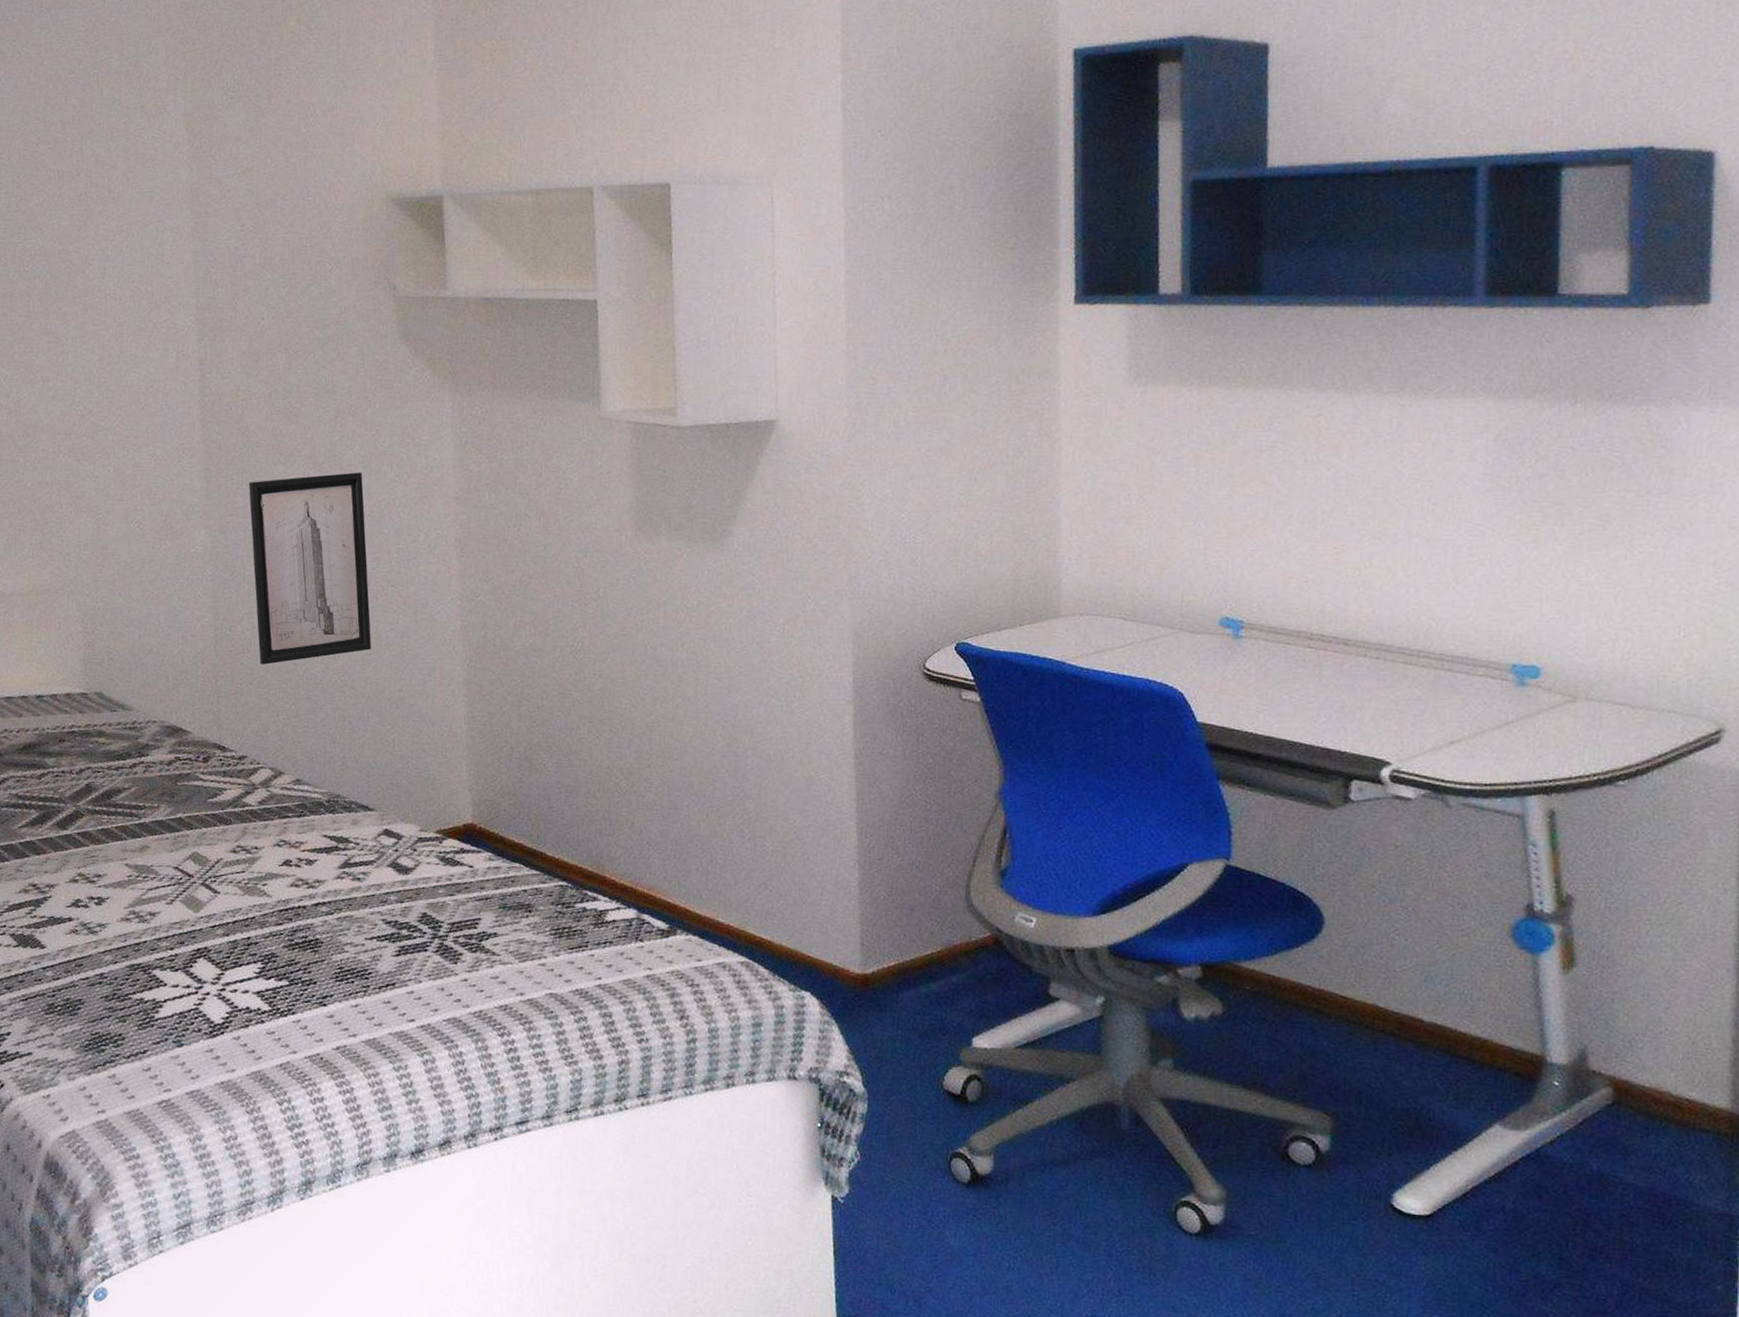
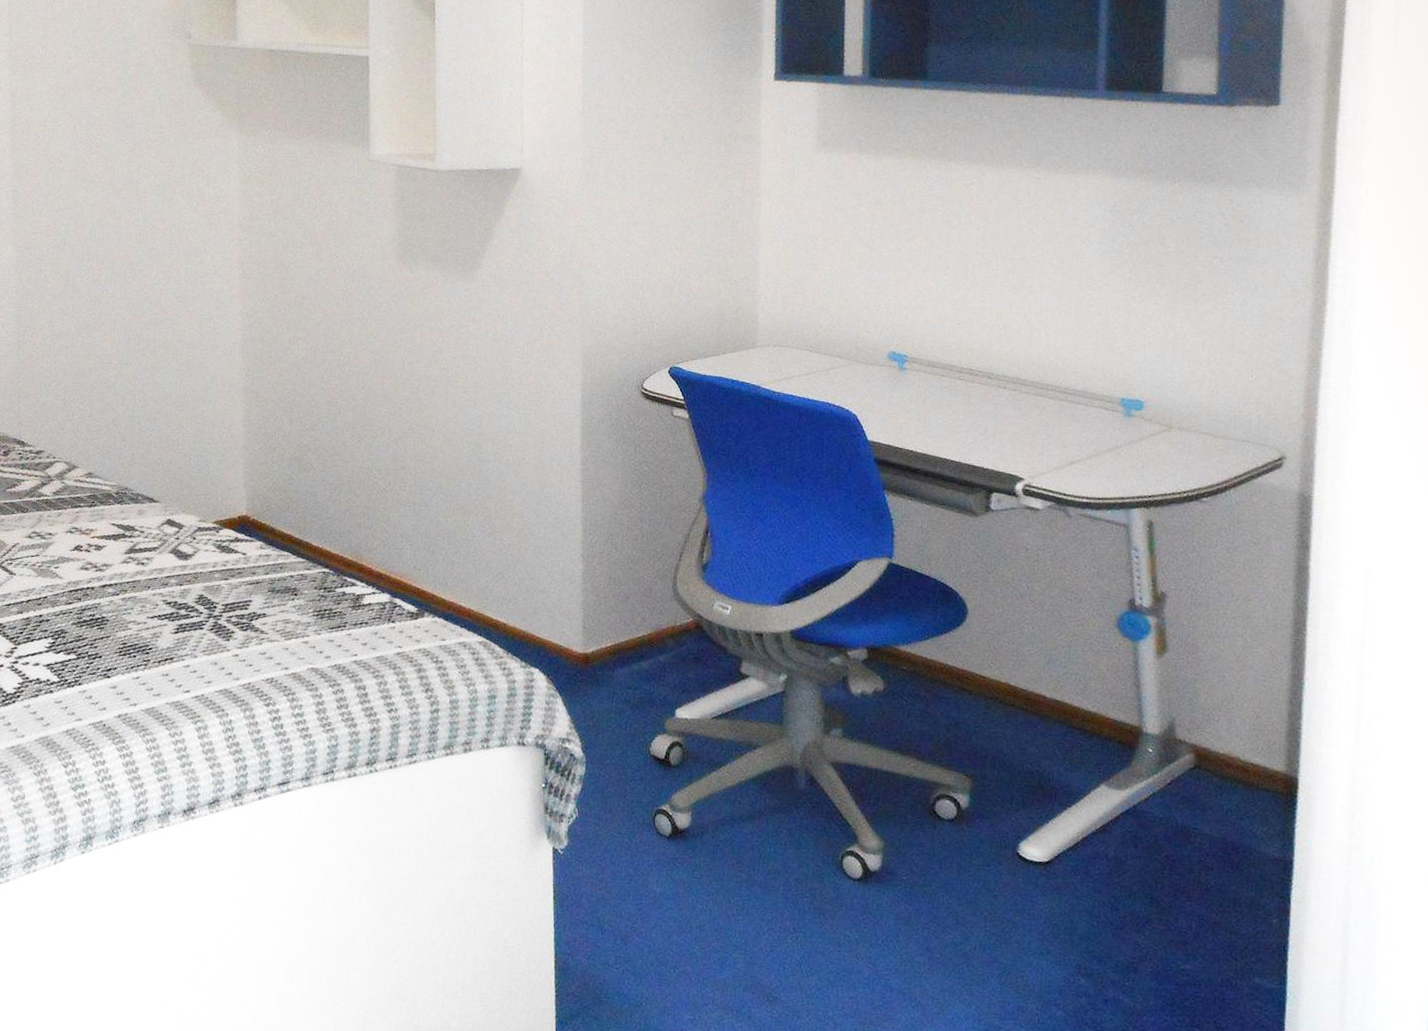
wall art: present [249,472,372,665] -> none [53,199,161,369]

